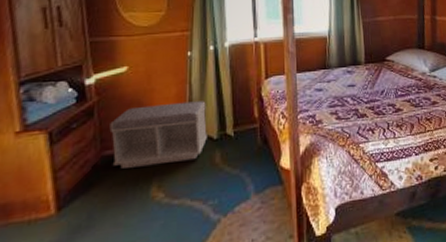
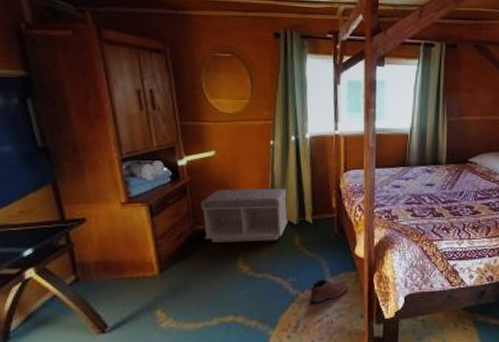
shoe: none [232,197,275,228] -> present [309,279,348,304]

